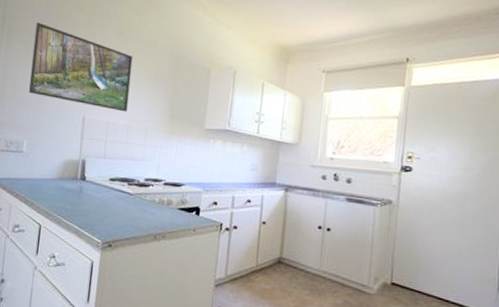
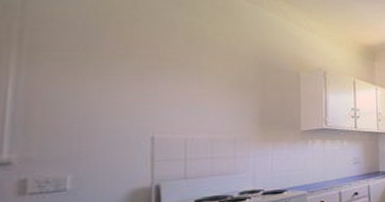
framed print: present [29,21,133,112] -> none [68,34,210,125]

